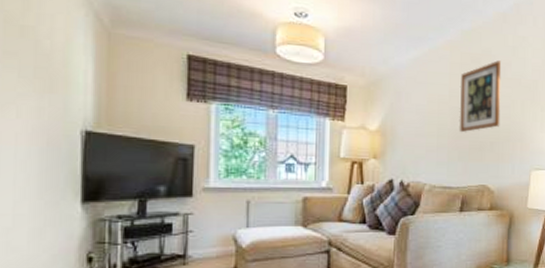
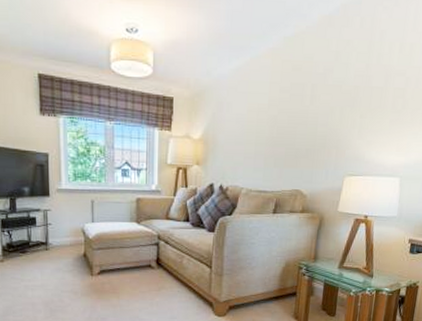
wall art: present [458,60,502,133] -> none [276,67,323,141]

